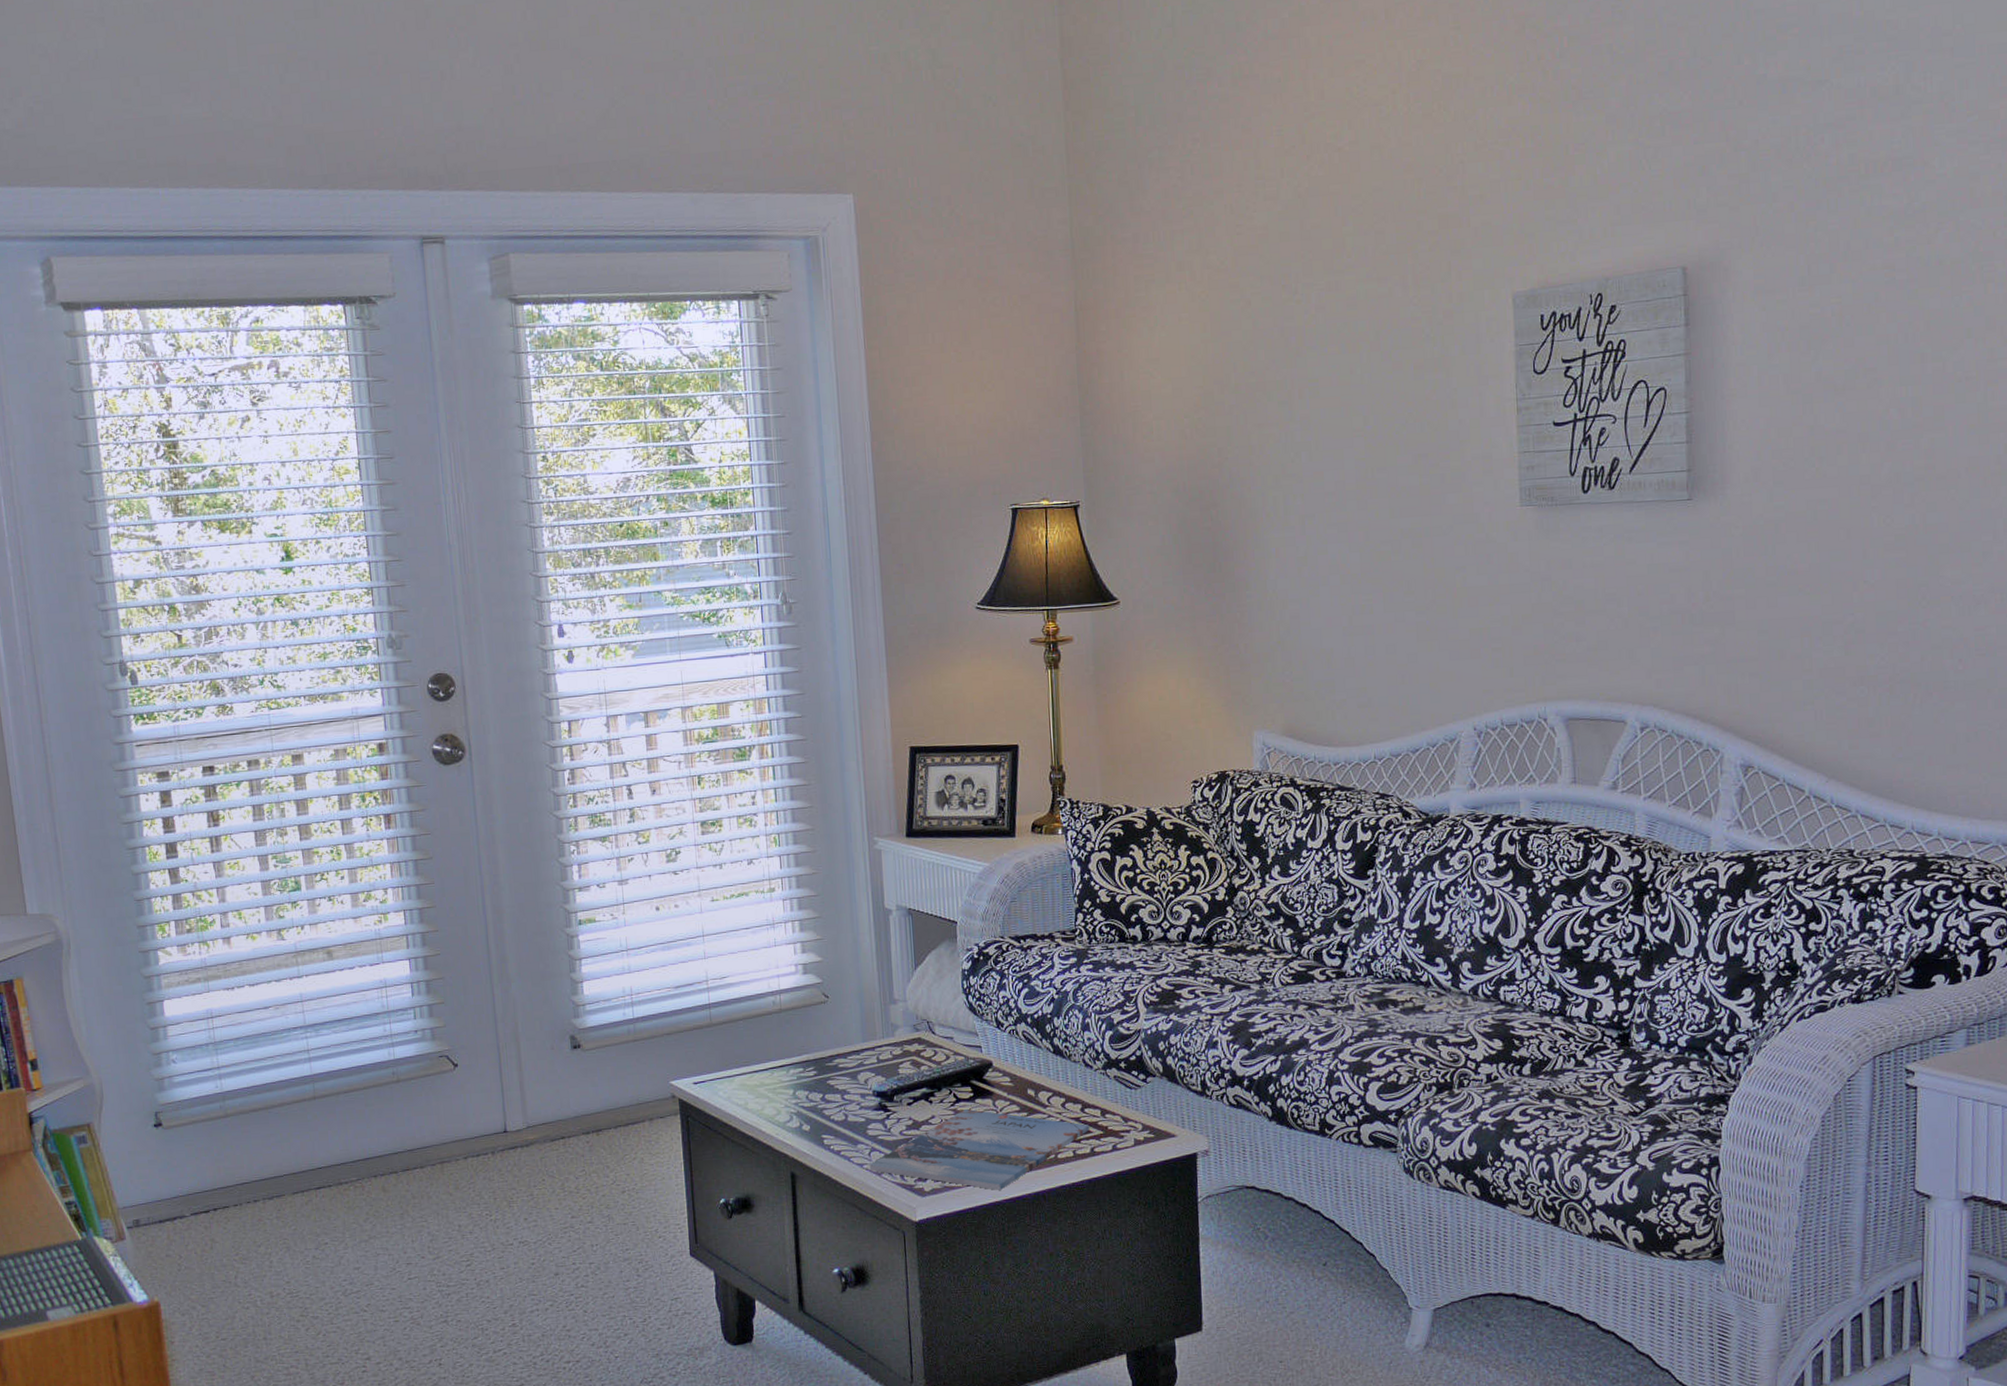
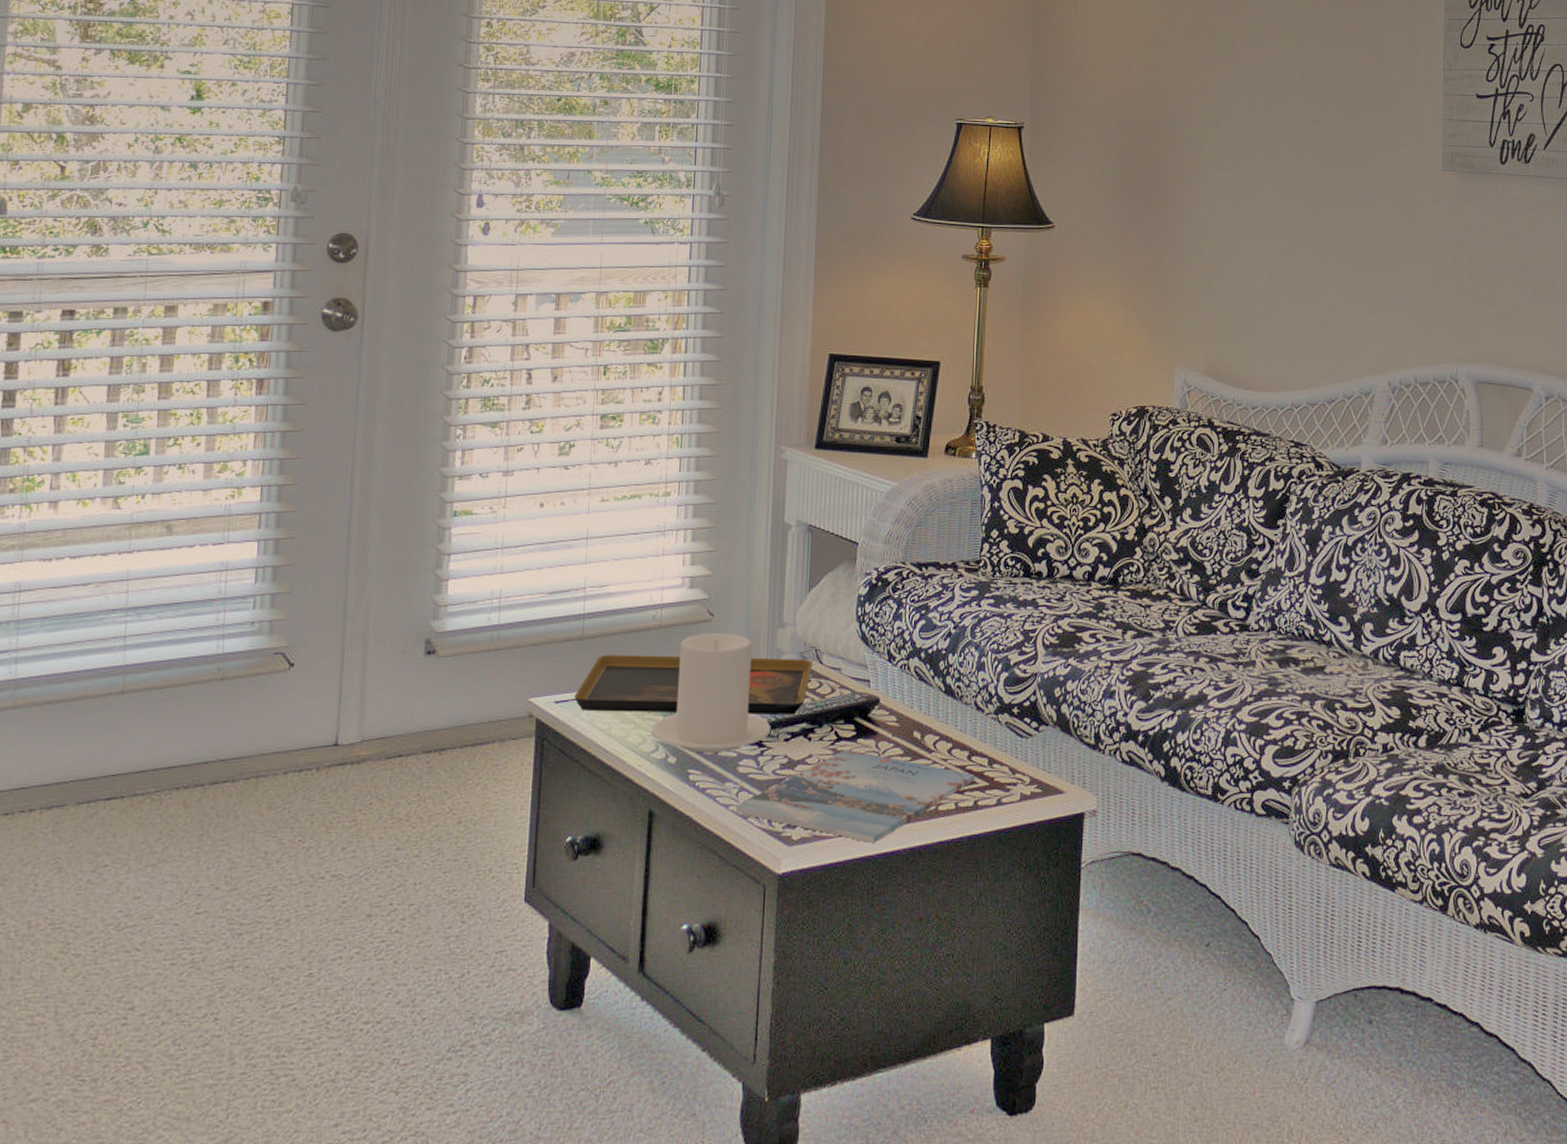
decorative tray: none [710,1031,926,1089] -> present [574,654,812,715]
candle: none [784,1012,894,1120] -> present [651,632,772,753]

